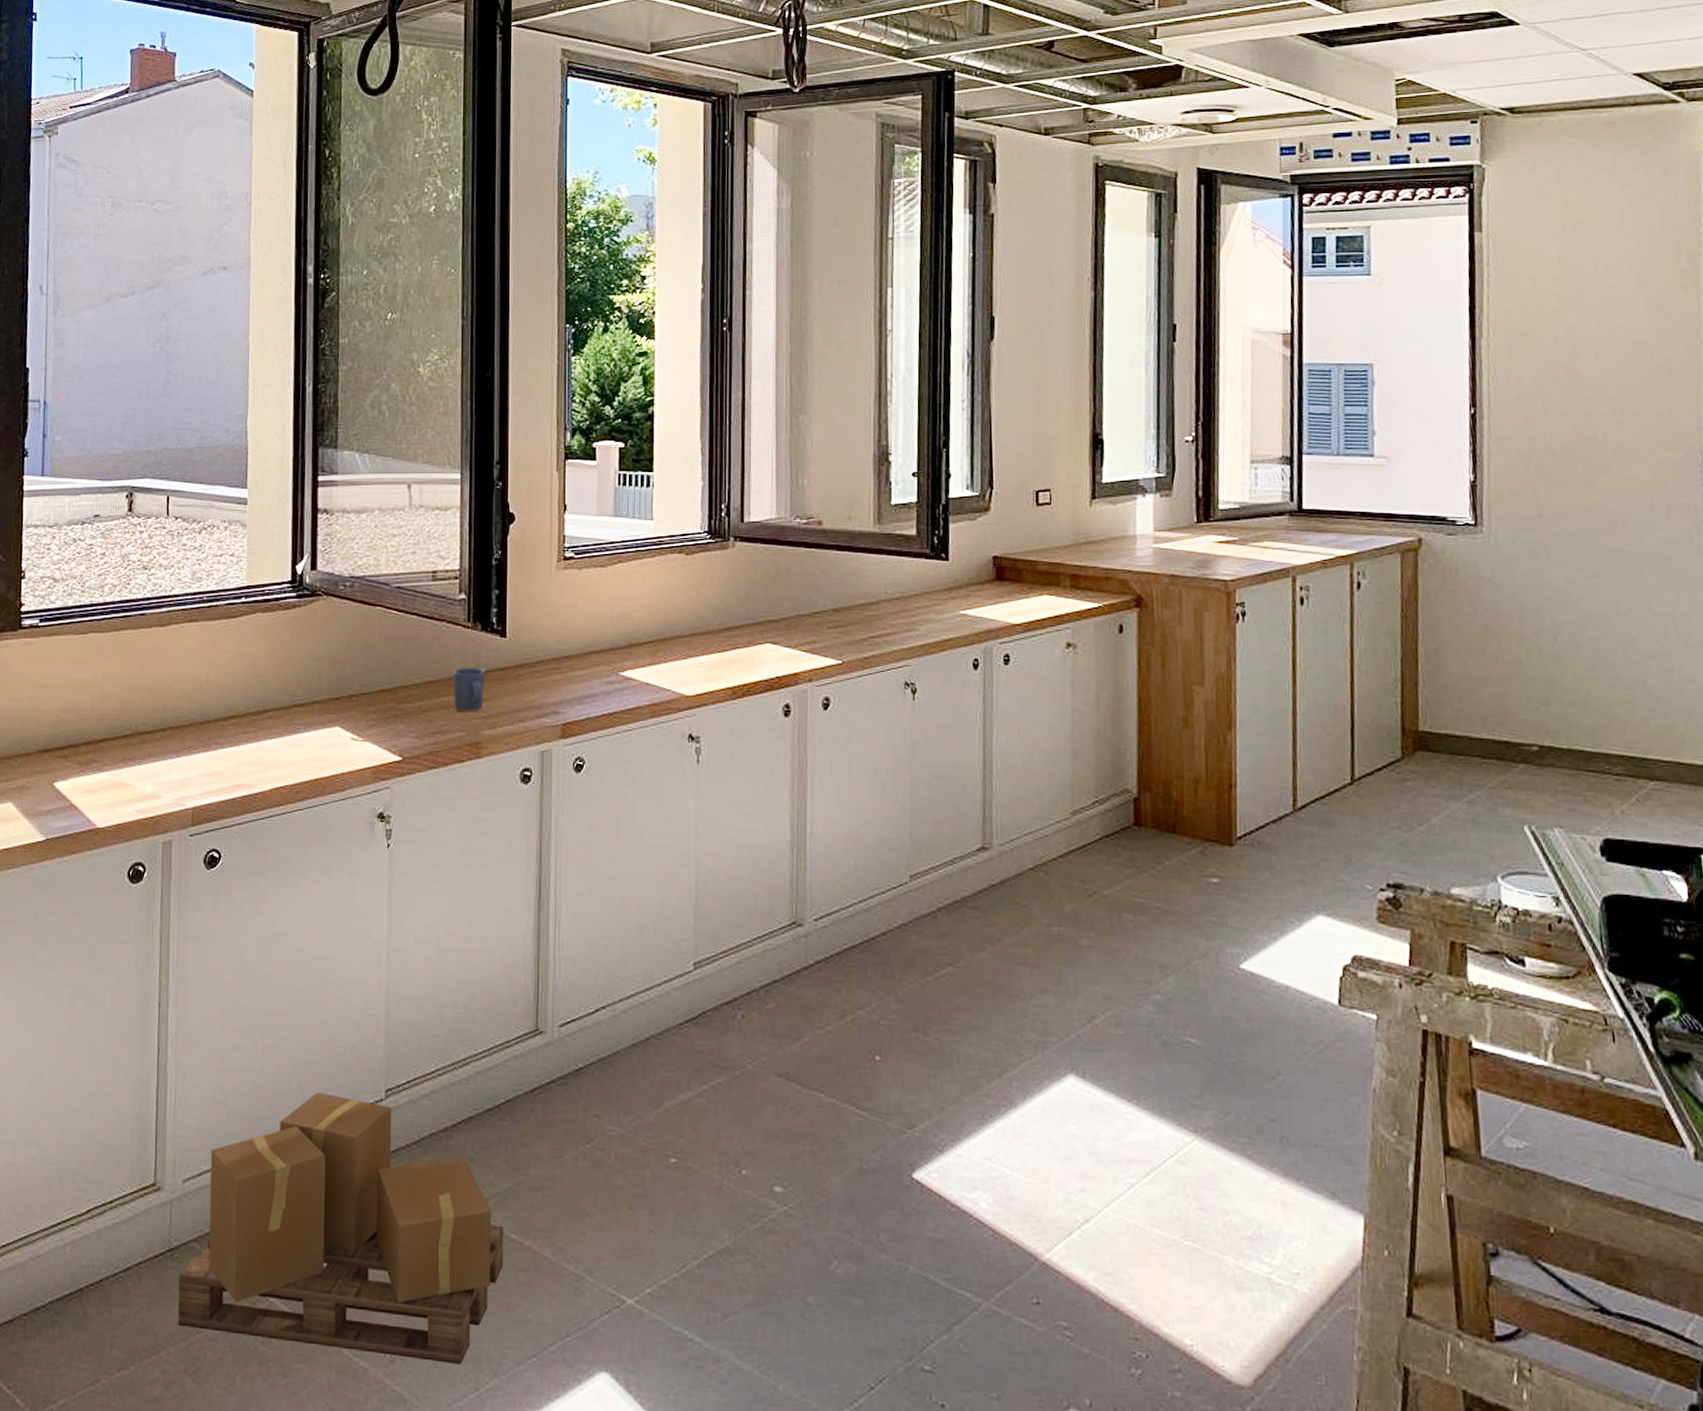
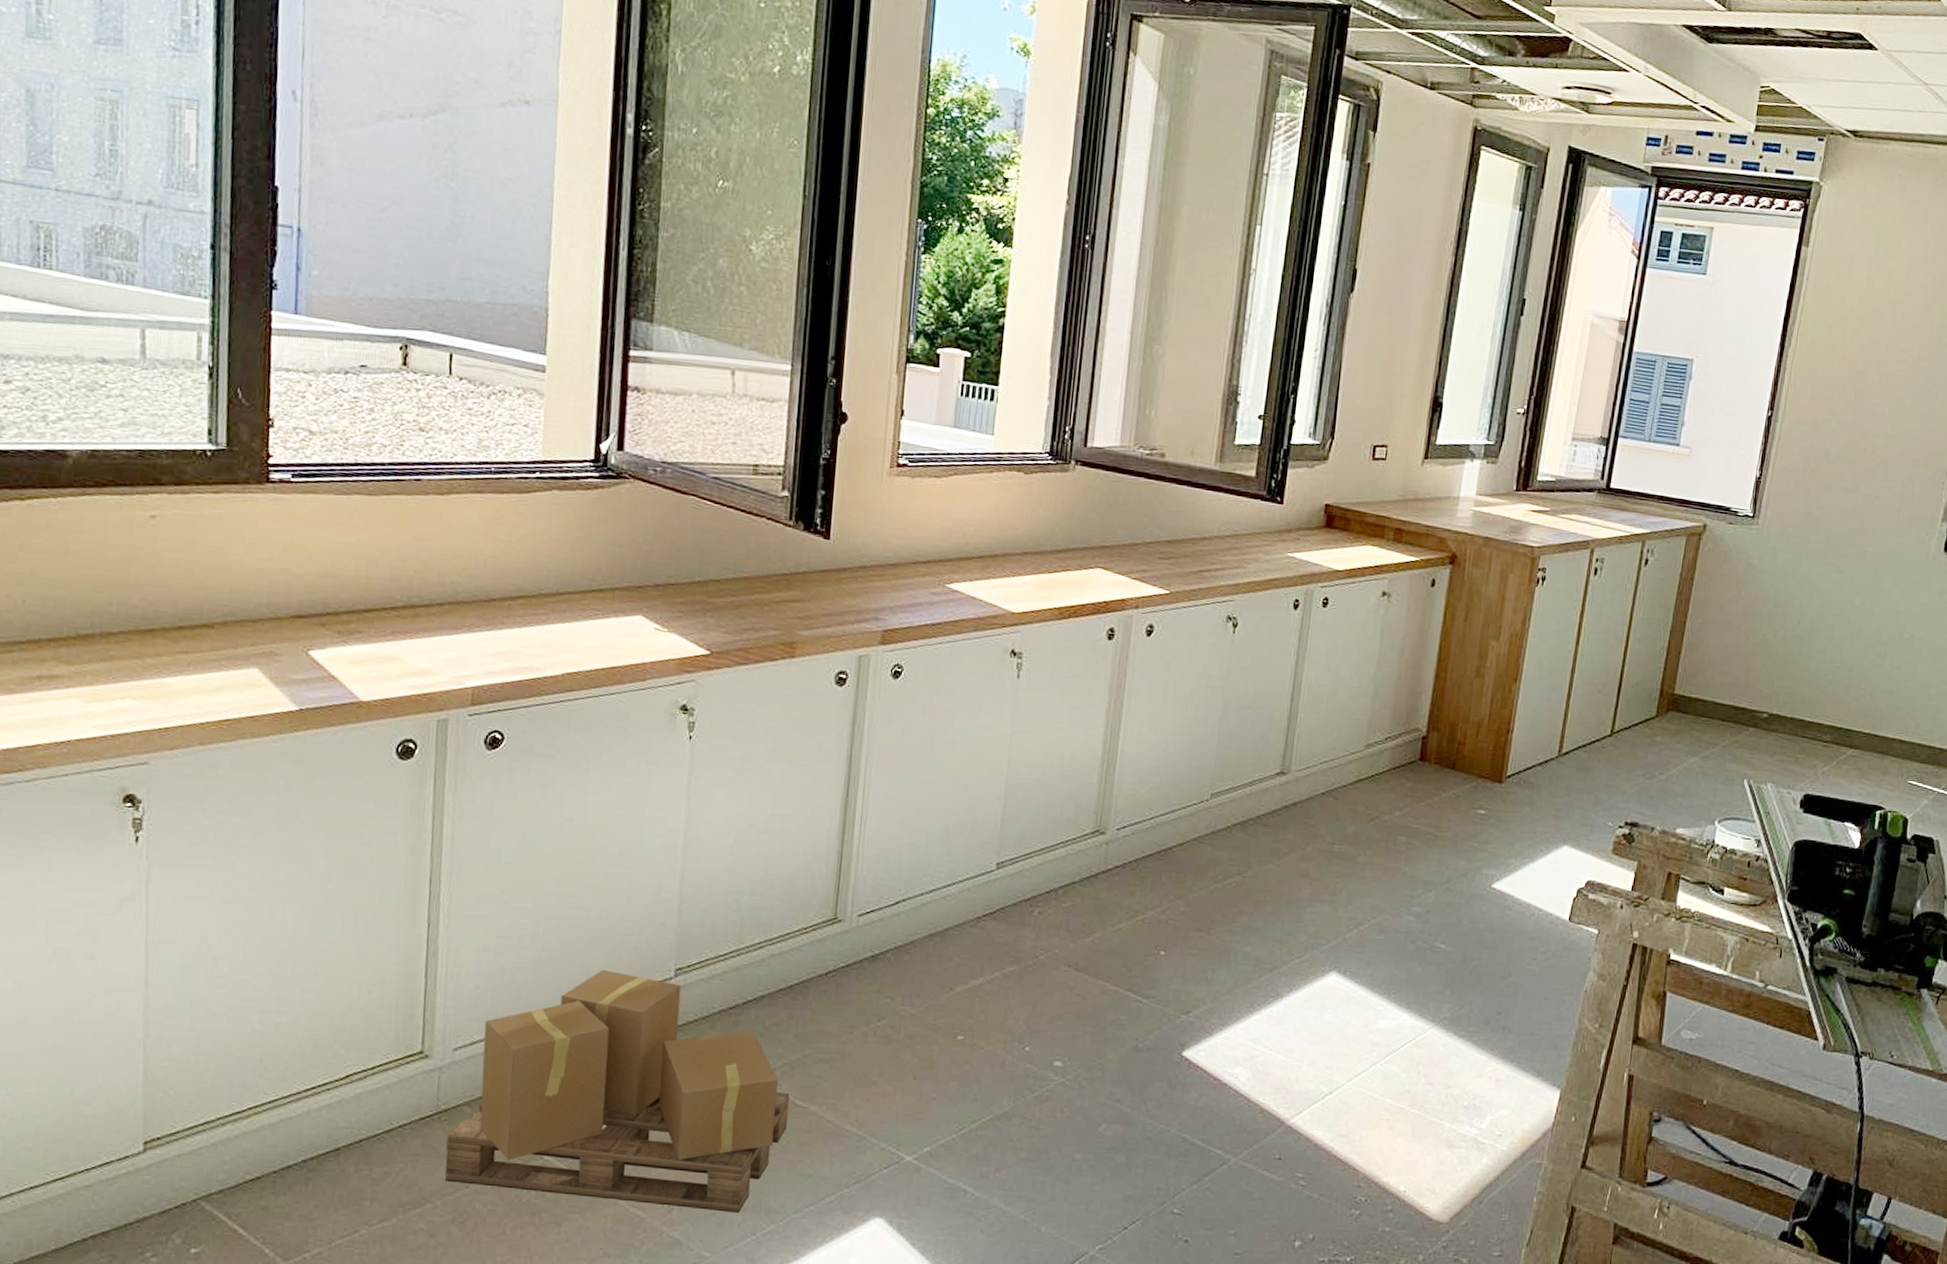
mug: present [453,667,485,712] -> none [769,566,805,612]

